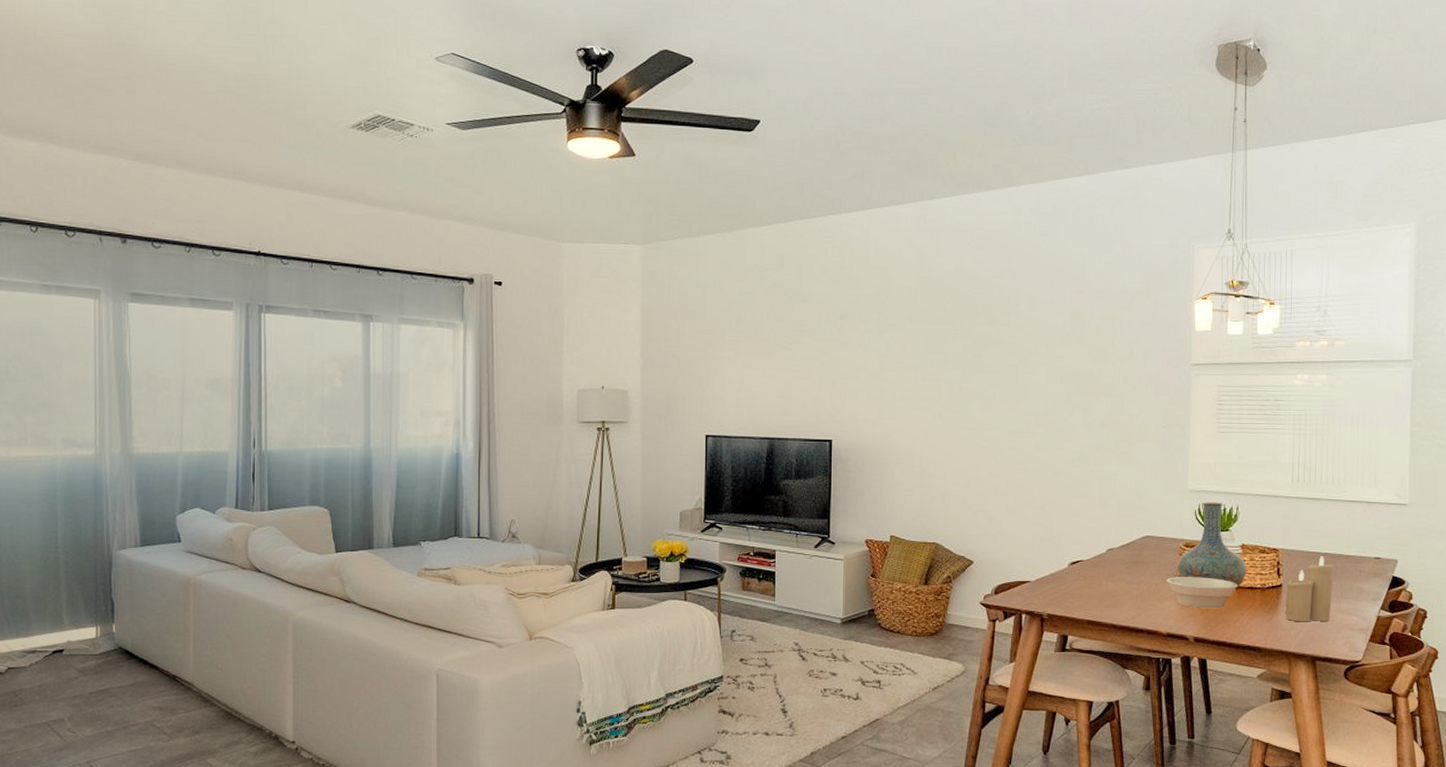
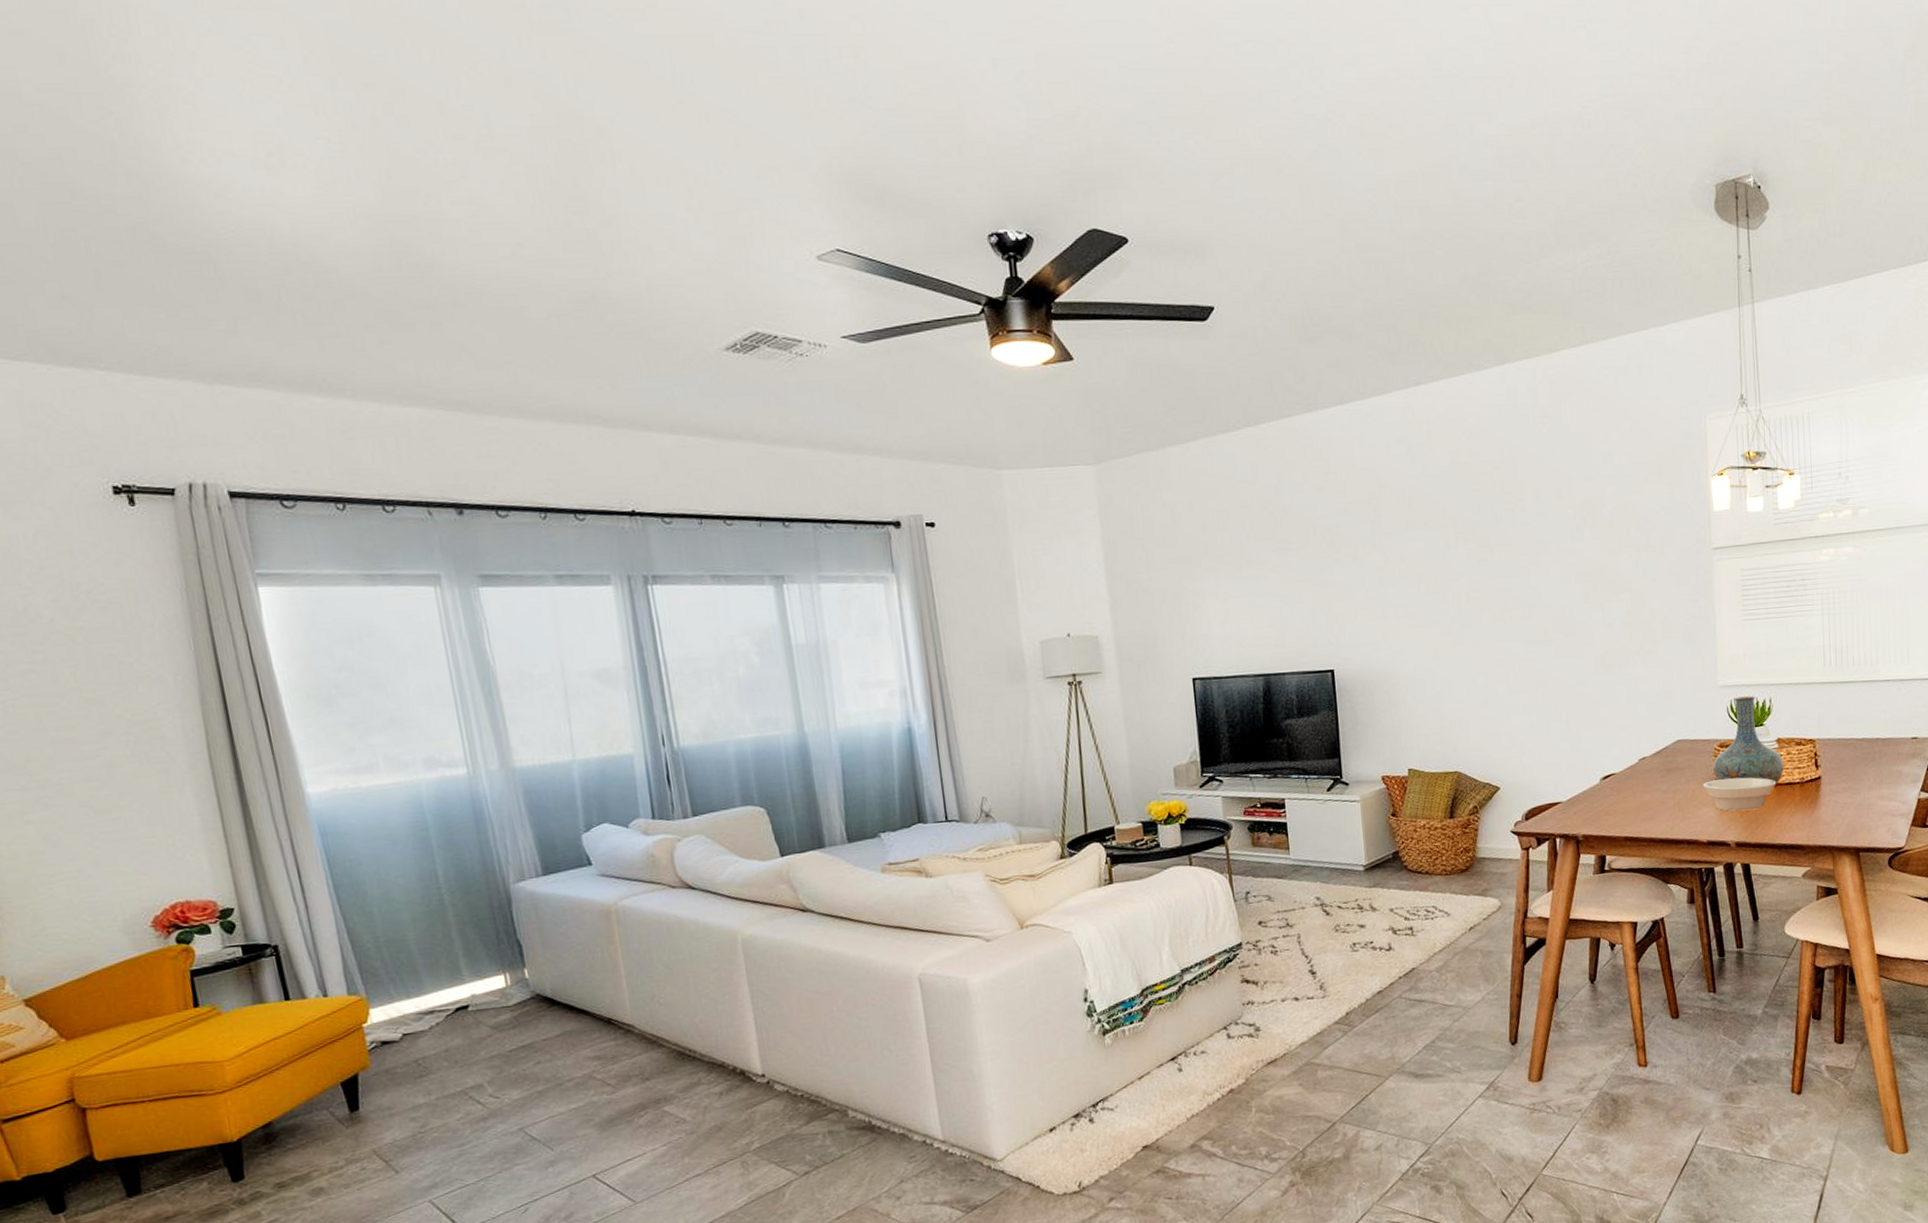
candle: present [1284,556,1334,622] -> none [1825,742,1872,814]

